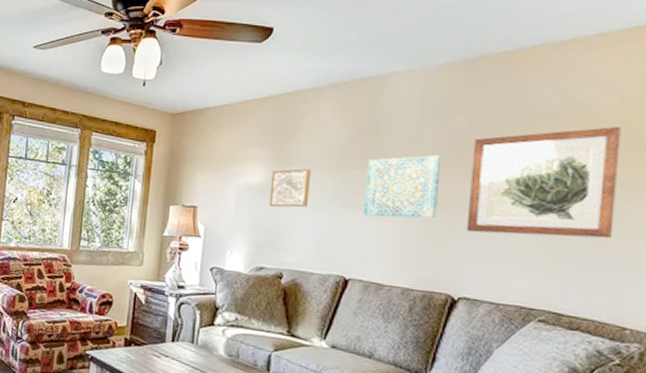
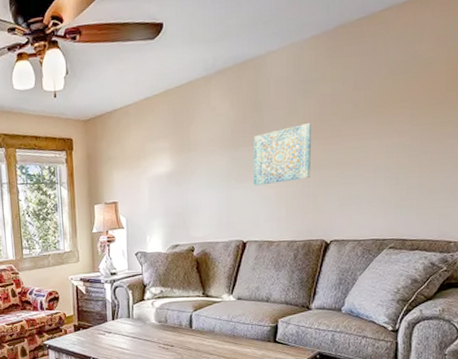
wall art: present [269,168,311,208] -> none [176,152,209,192]
wall art: present [466,126,622,239] -> none [333,74,449,186]

